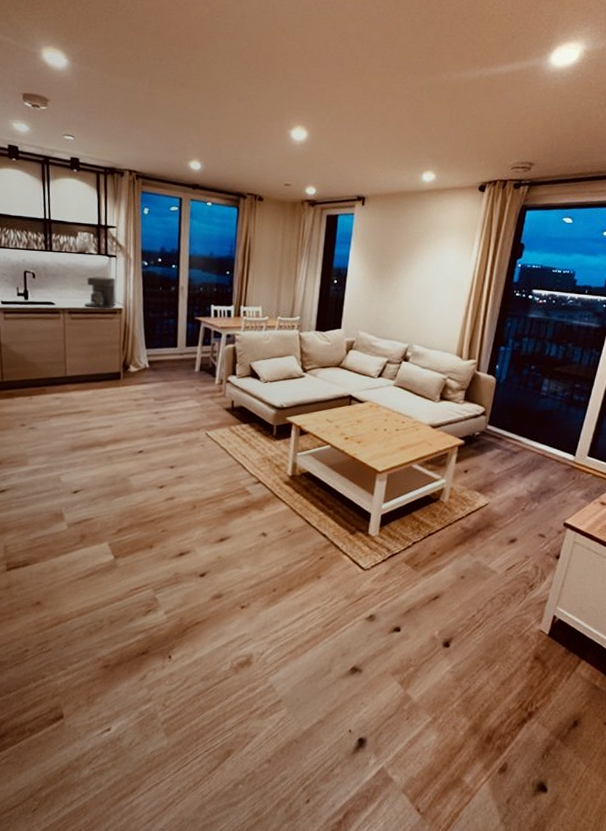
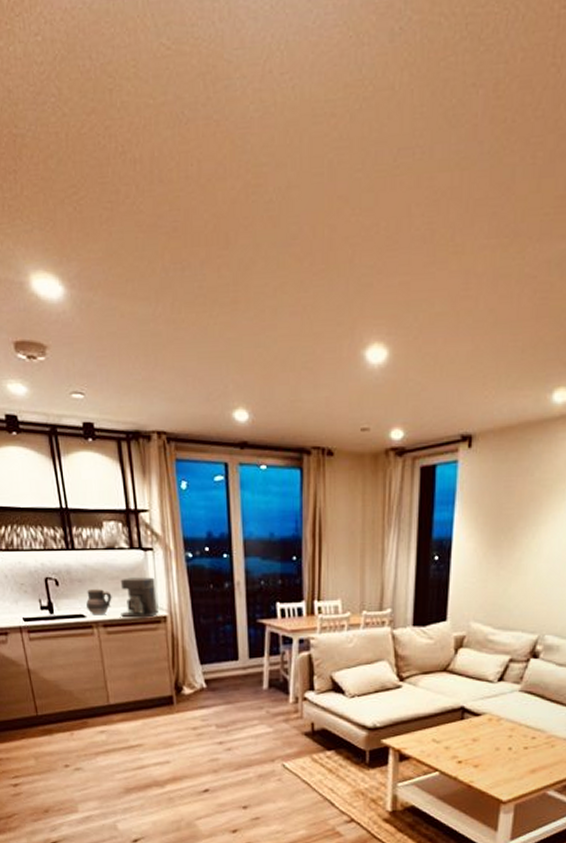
ceramic jug: none [56,283,79,304] -> present [86,589,112,616]

